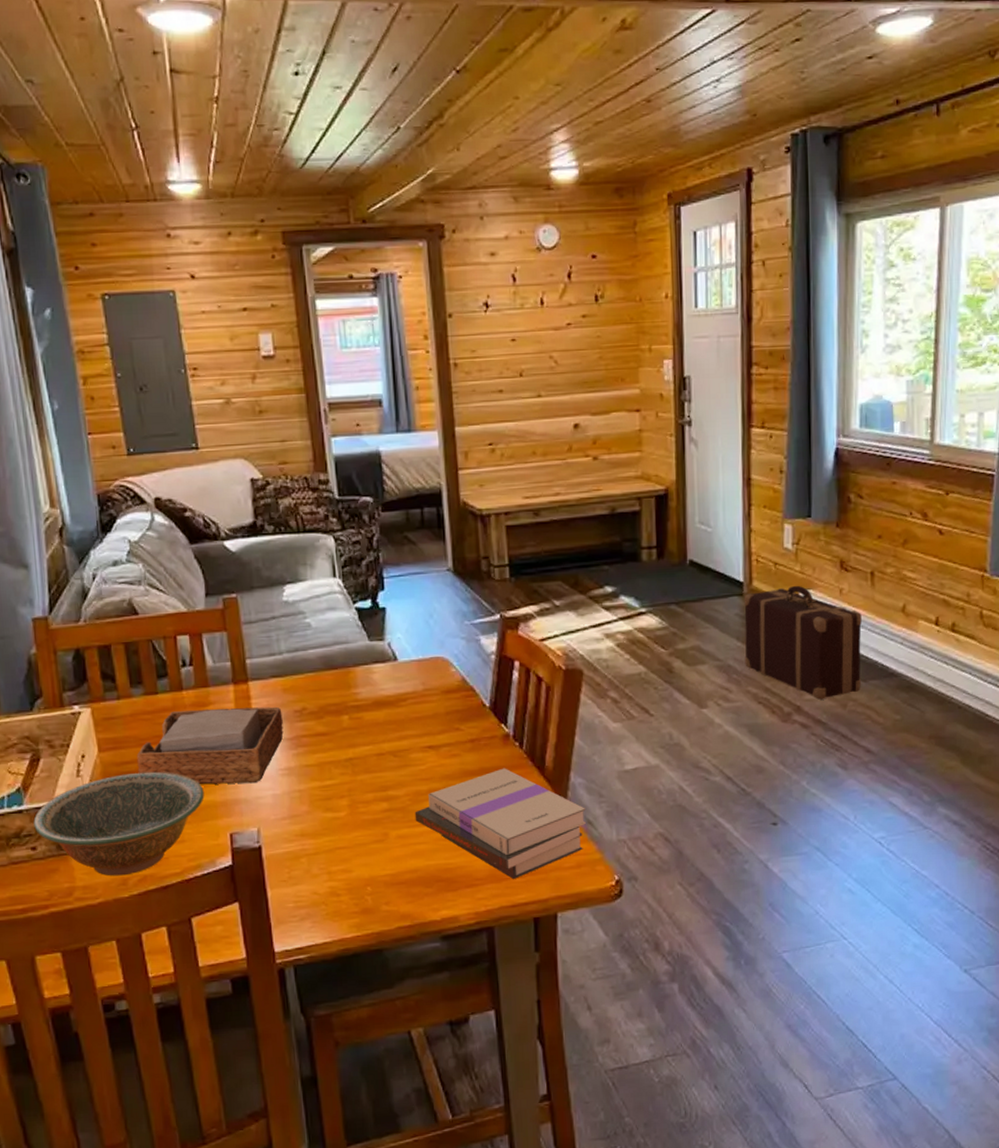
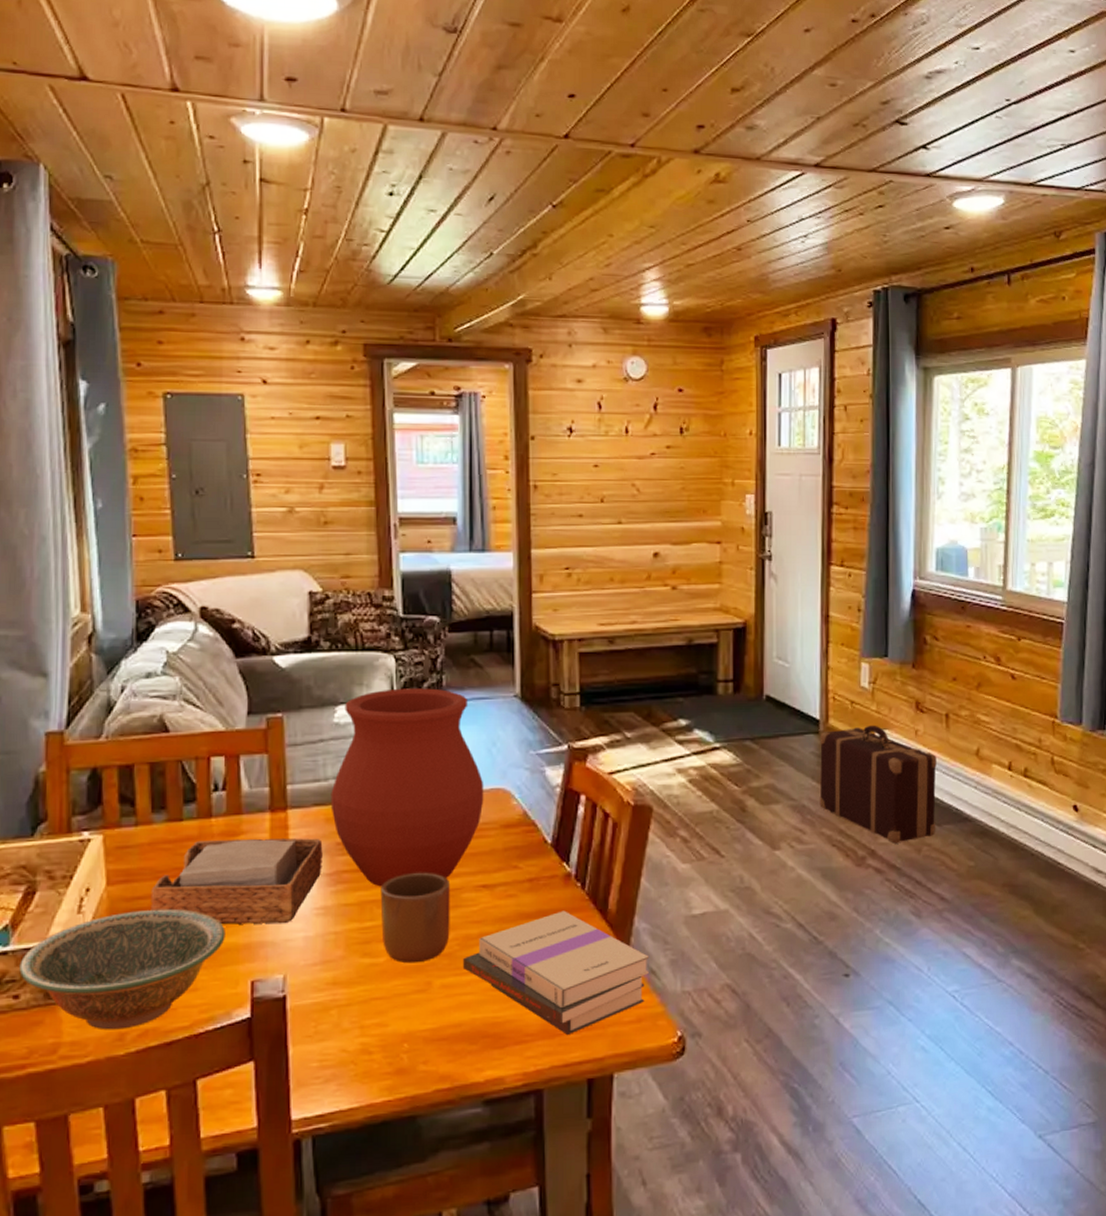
vase: none [285,565,425,749] -> present [330,688,484,887]
mug: none [336,735,402,817] -> present [380,872,451,964]

